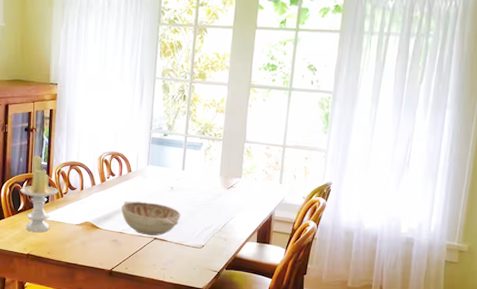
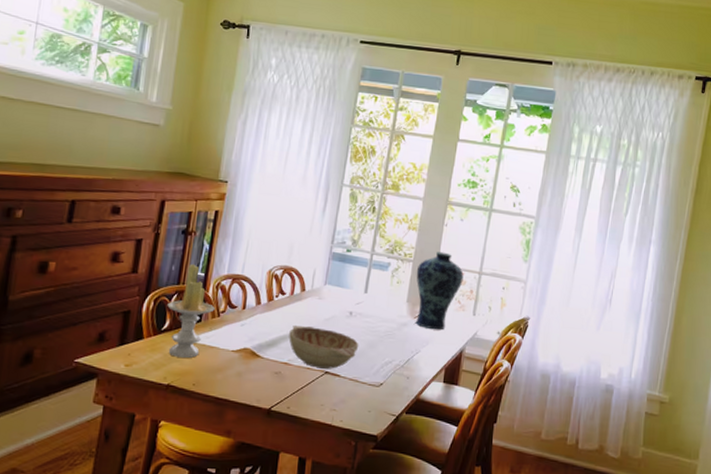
vase: none [226,130,269,198] -> present [415,252,464,330]

